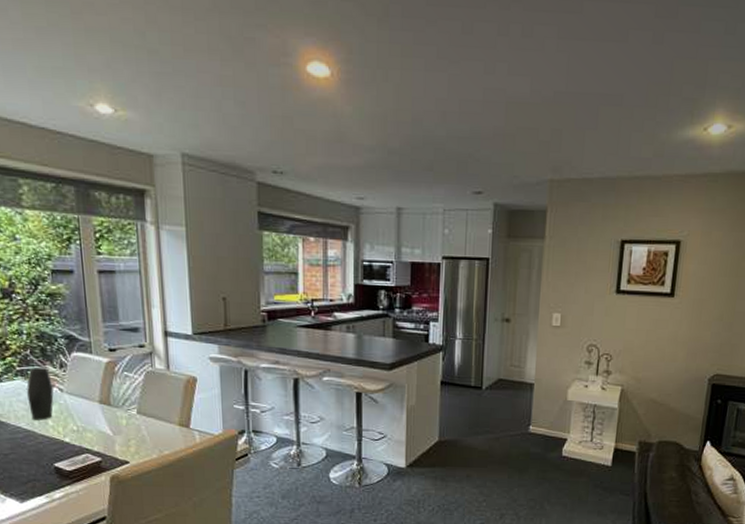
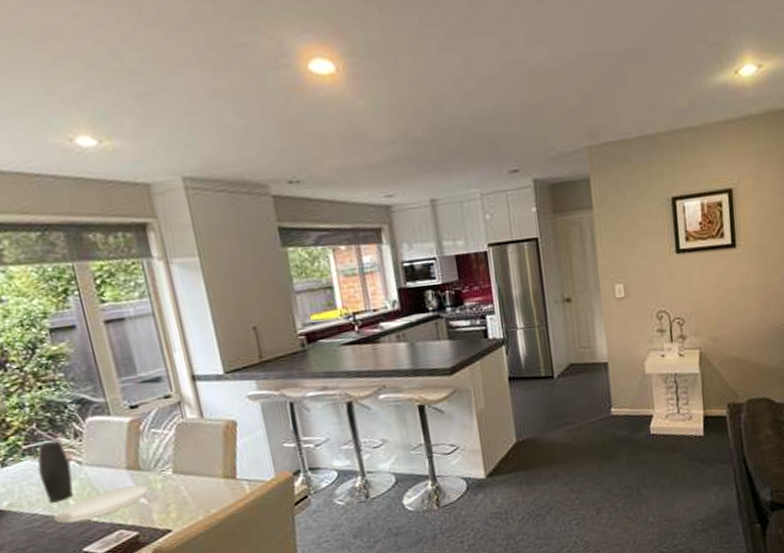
plate: none [34,417,115,441] -> present [54,485,149,524]

